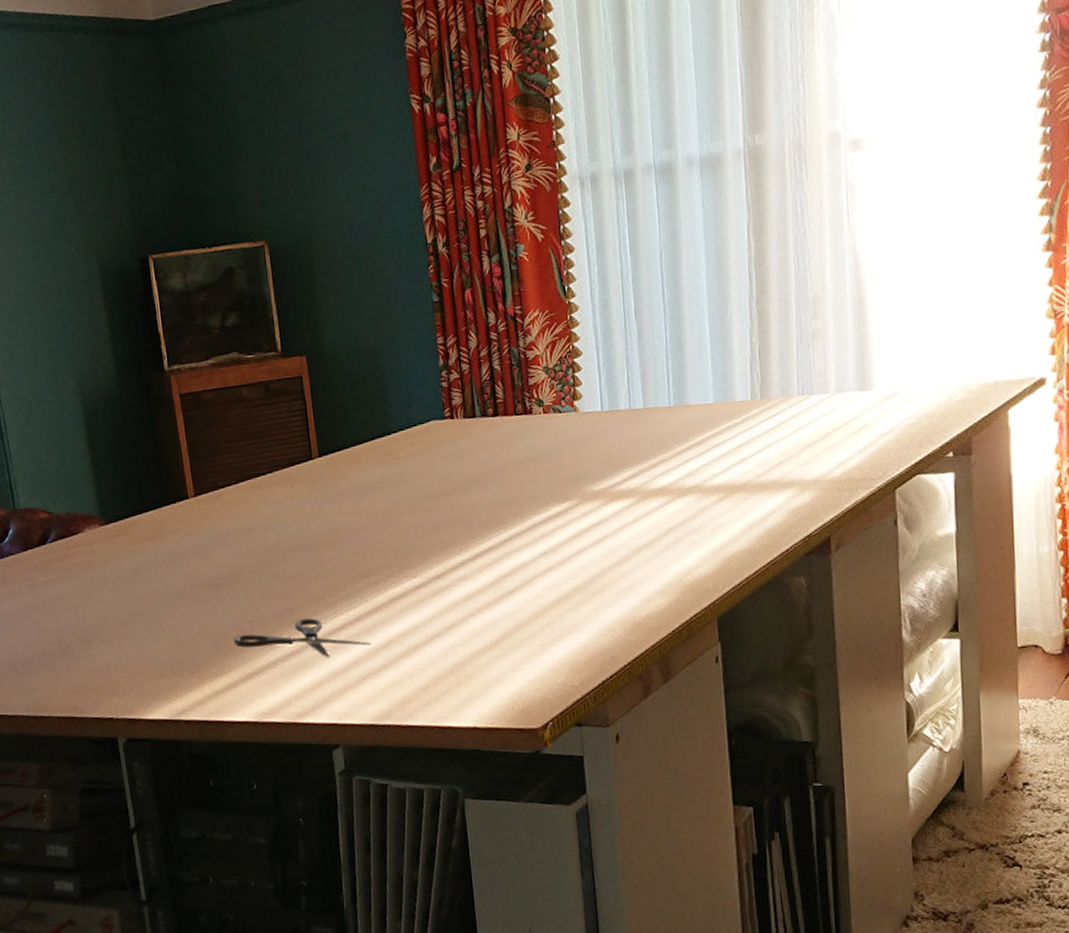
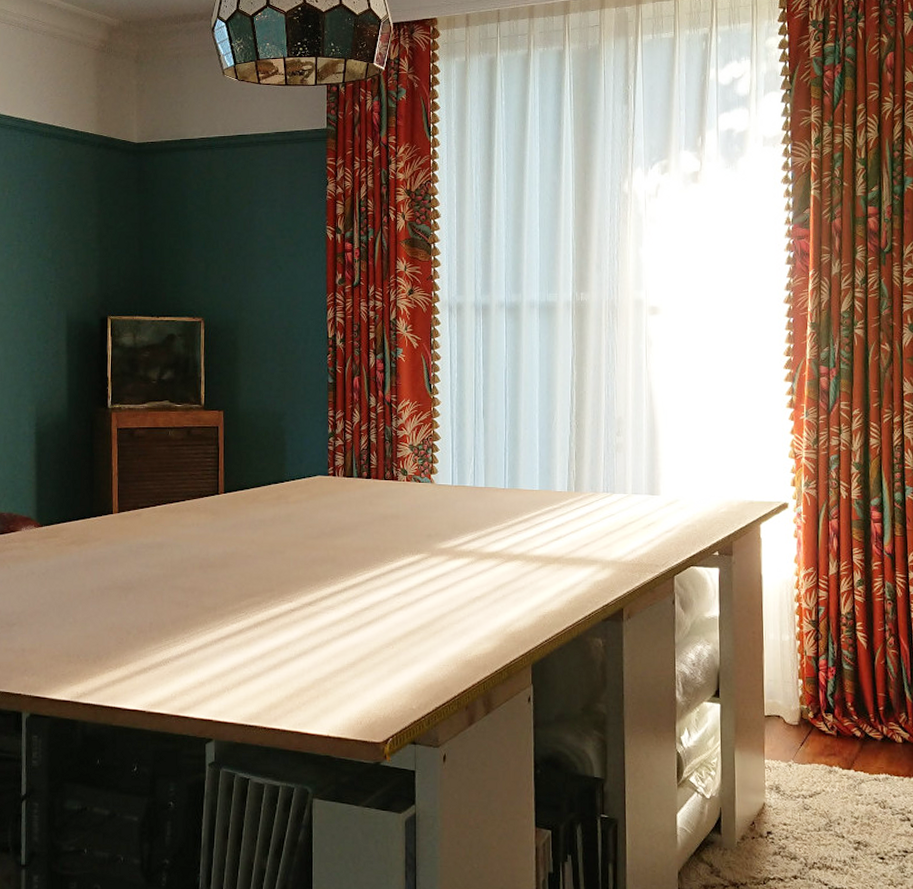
scissors: present [233,618,372,658] -> none [133,626,249,662]

